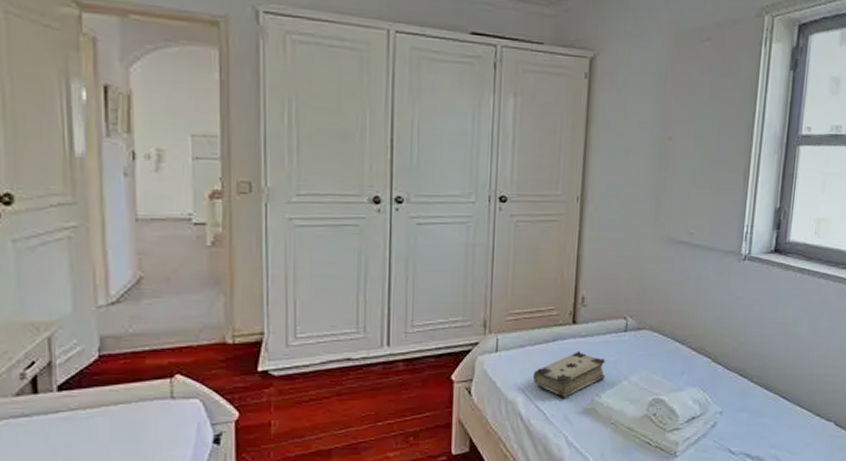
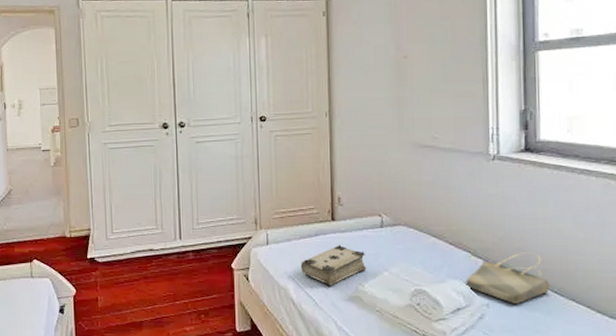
tote bag: none [703,358,780,411] -> present [466,253,550,305]

